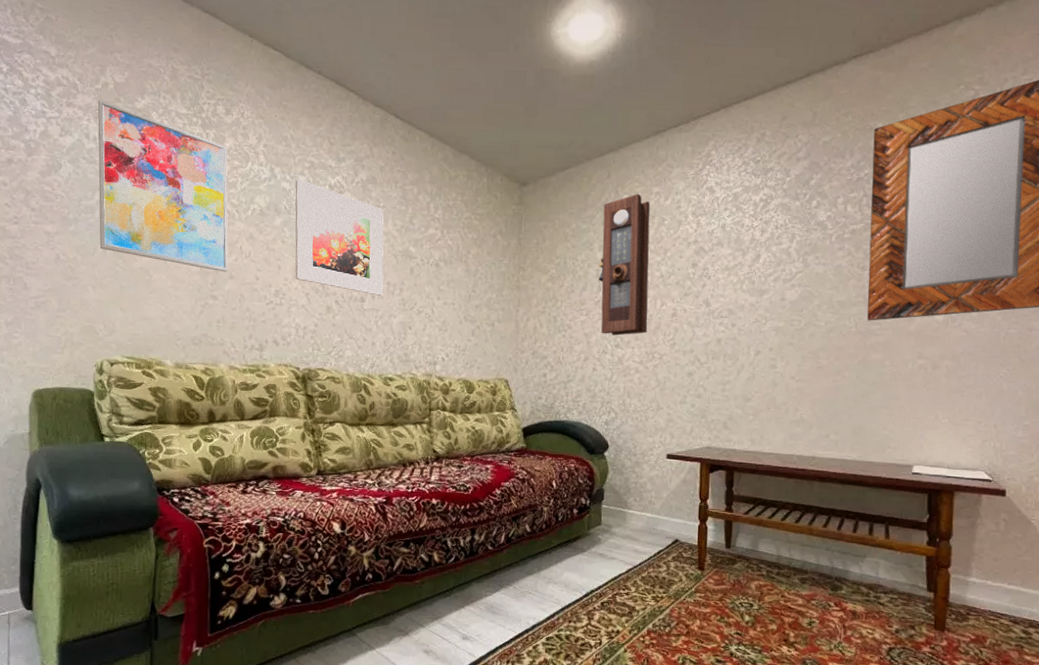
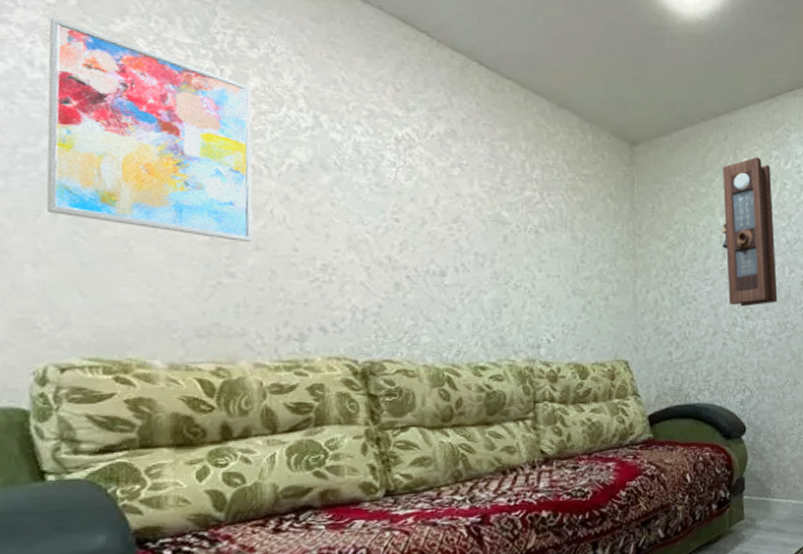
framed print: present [295,179,384,296] -> none [348,129,469,268]

